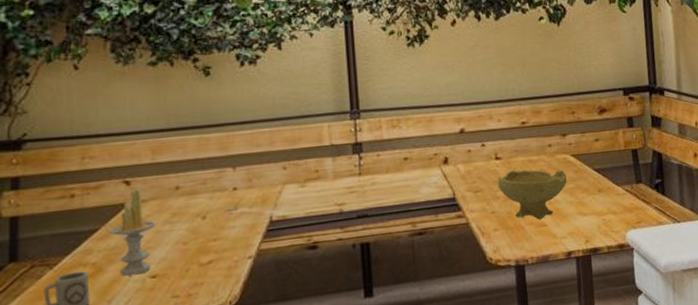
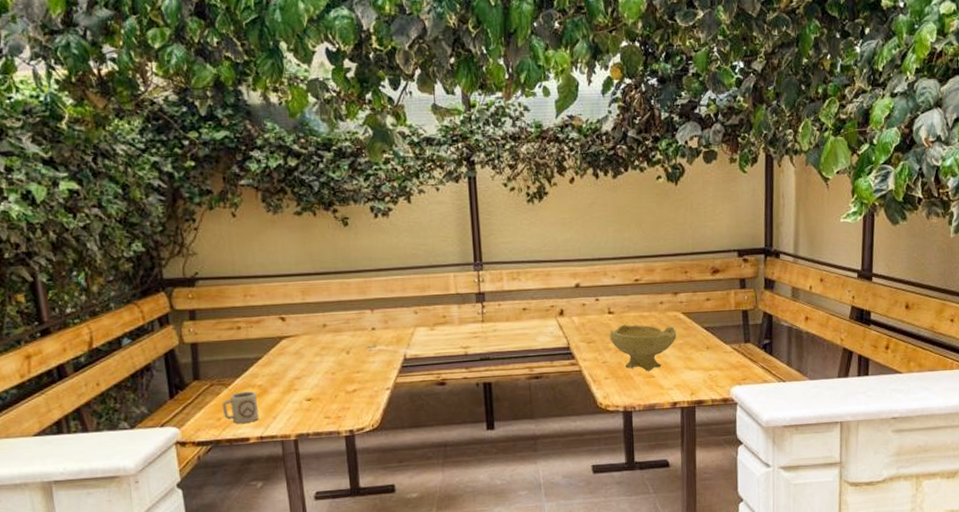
candle: present [109,189,158,277] -> none [270,325,310,398]

